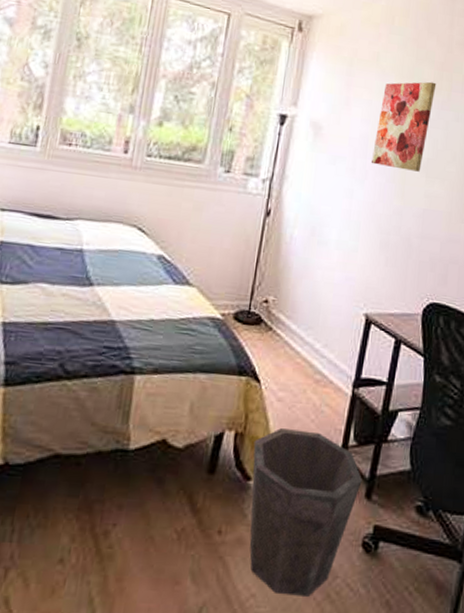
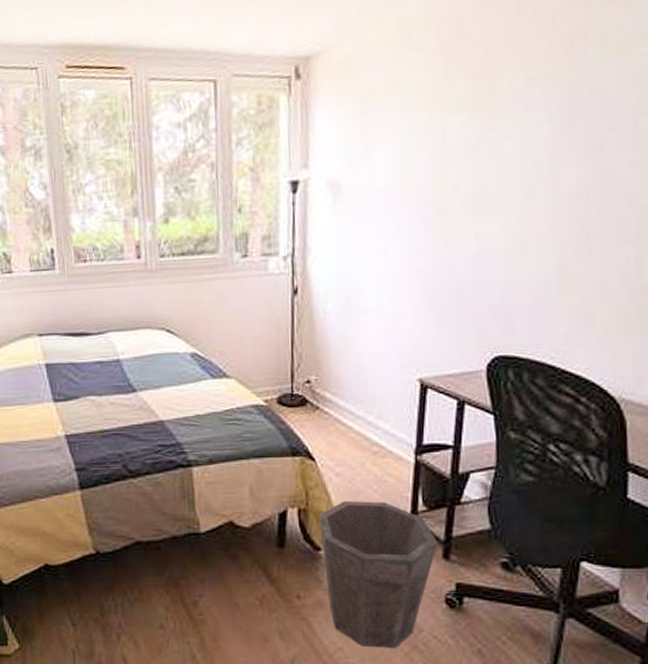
wall art: present [372,81,437,172] -> none [405,98,476,215]

